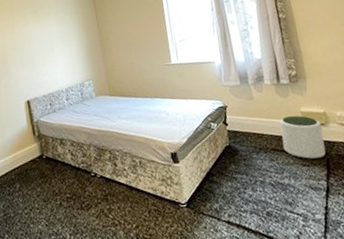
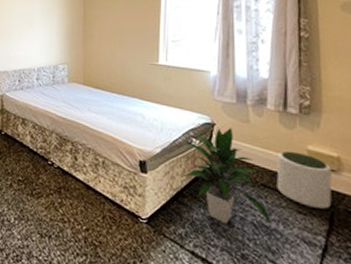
indoor plant: none [205,107,286,191] -> present [182,128,273,225]

